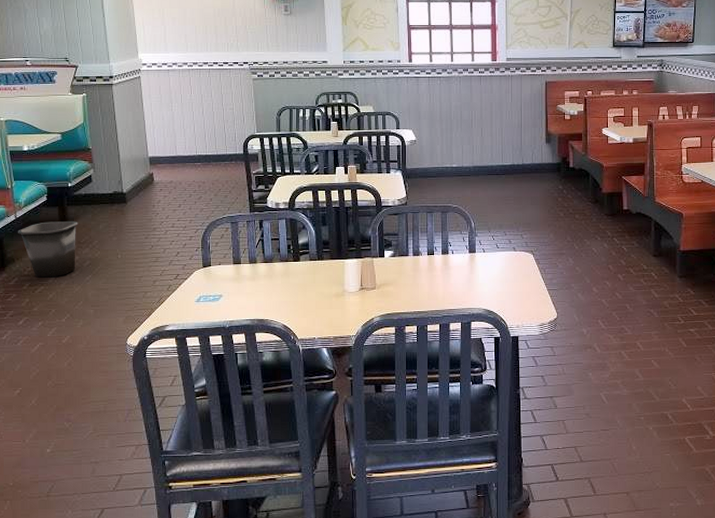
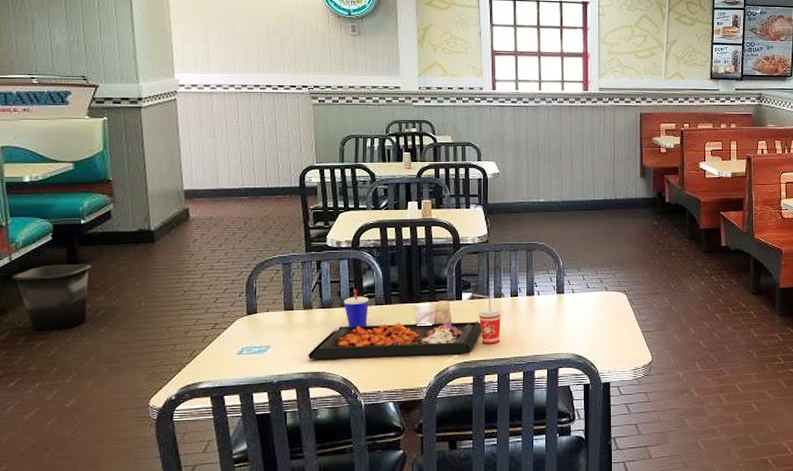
food tray: none [254,277,403,308] -> present [308,321,482,360]
beverage cup: none [283,246,304,280] -> present [344,289,368,327]
beverage cup: none [393,252,420,298] -> present [472,294,502,344]

